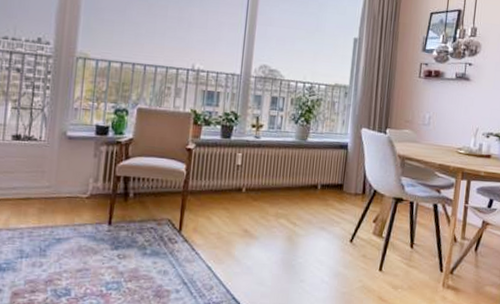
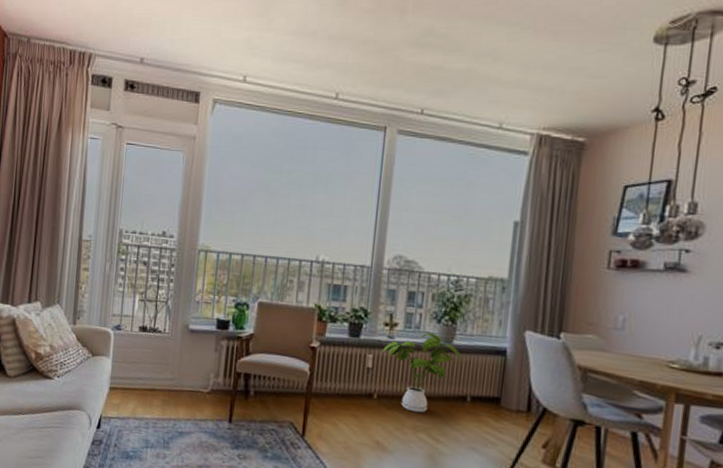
house plant: none [249,131,315,202] -> present [381,332,463,413]

